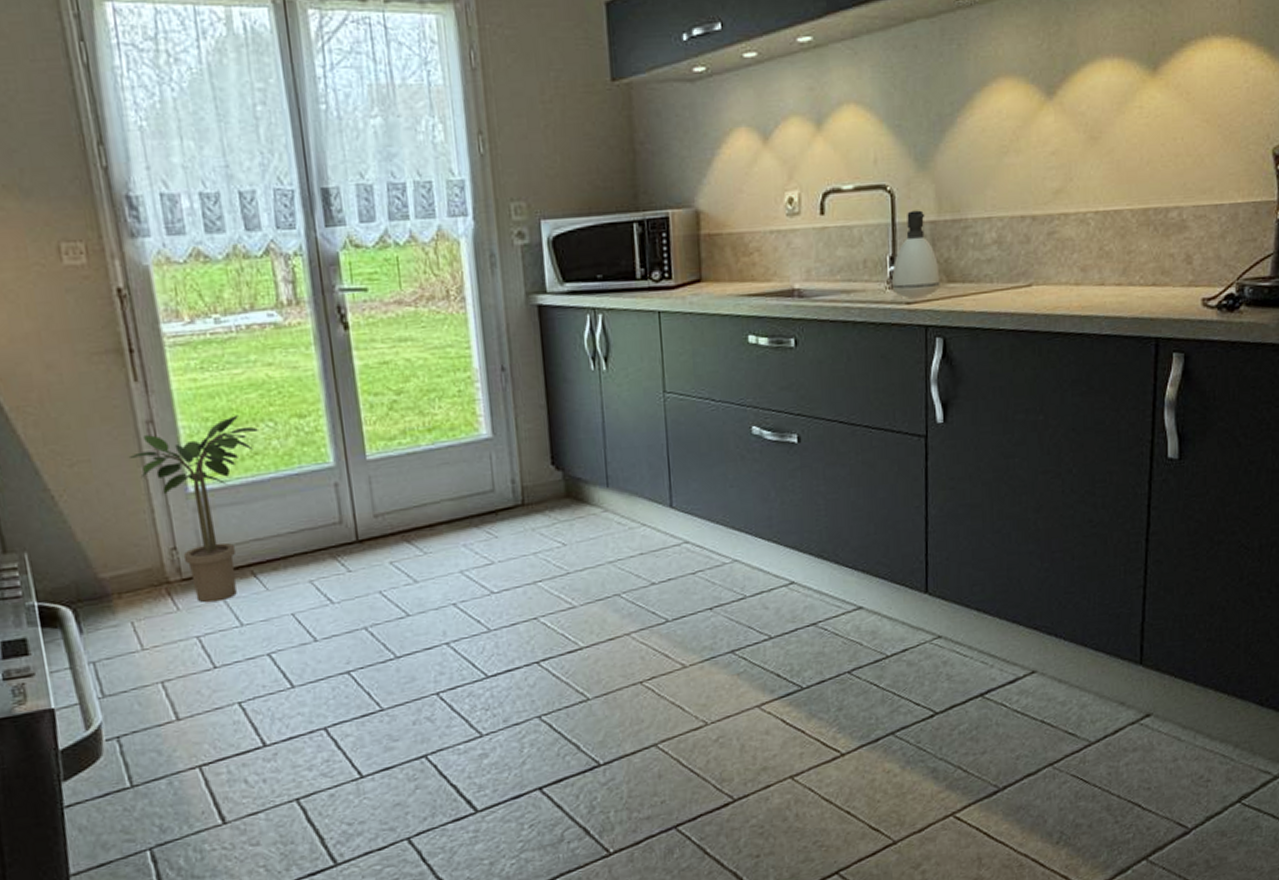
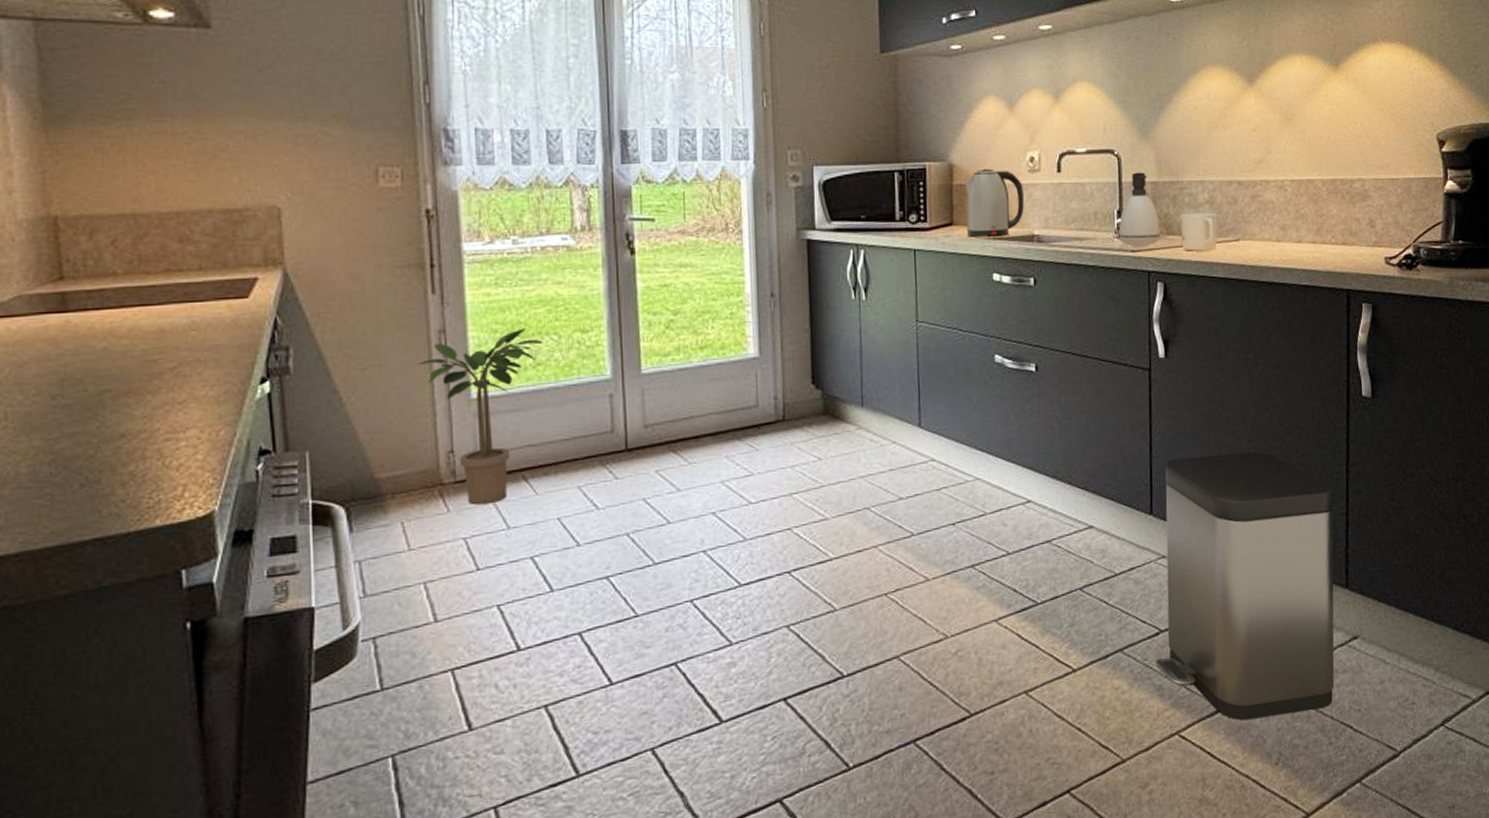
kettle: none [713,214,783,295] -> present [964,168,1024,237]
pedal bin: none [930,522,1132,801] -> present [1155,451,1335,720]
mug: none [963,254,1007,301] -> present [1180,212,1218,251]

